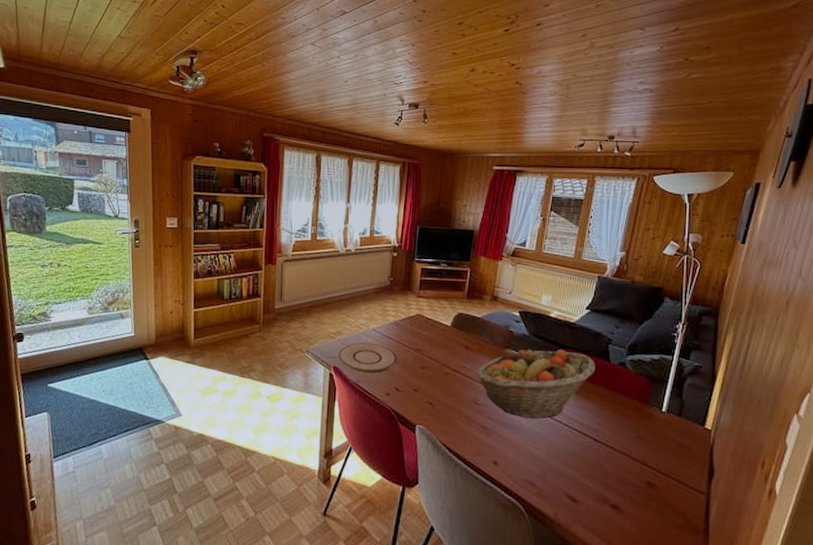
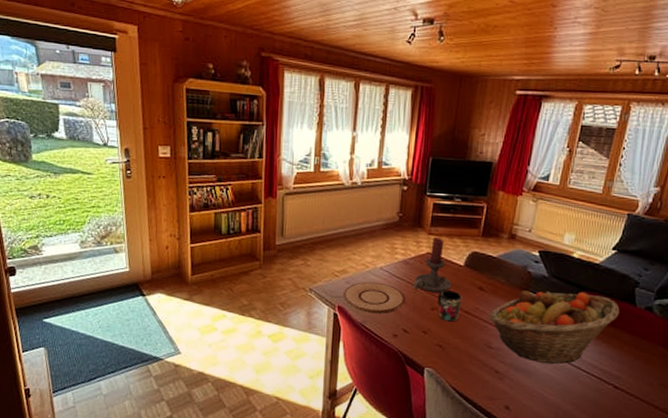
candle holder: none [404,300,439,352] -> present [413,237,451,293]
mug: none [427,350,450,380] -> present [438,290,462,322]

